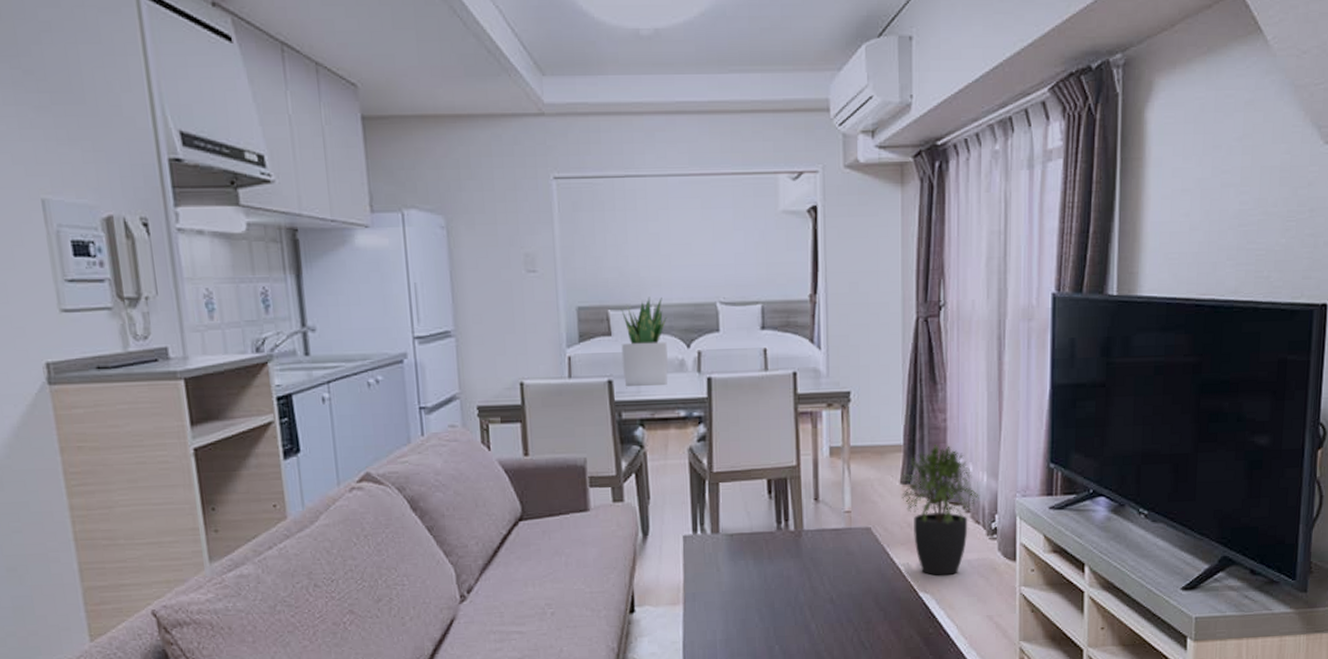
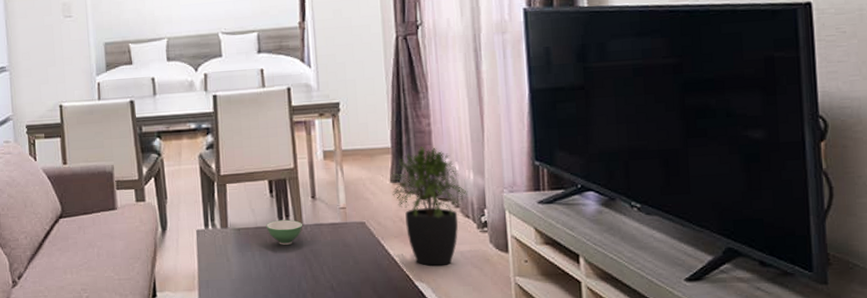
planter: present [621,297,668,389] -> none [139,31,180,107]
bowl: none [762,524,804,554] -> present [265,219,303,246]

